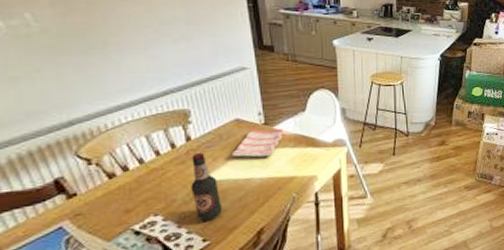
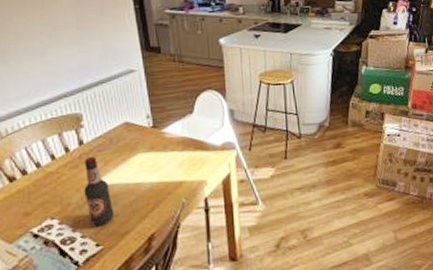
dish towel: present [231,129,283,158] -> none [121,132,171,162]

